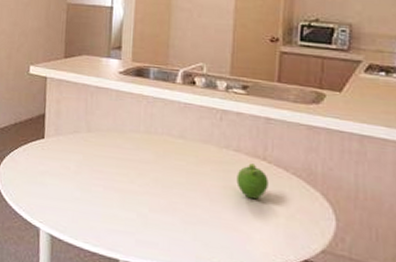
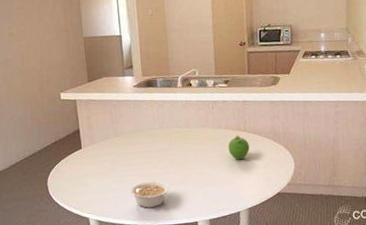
legume: none [95,198,147,236] -> present [129,181,169,208]

